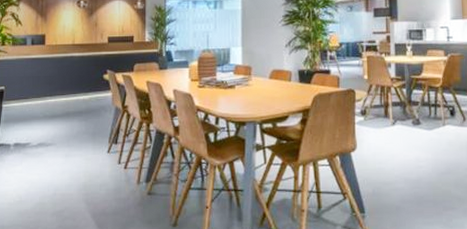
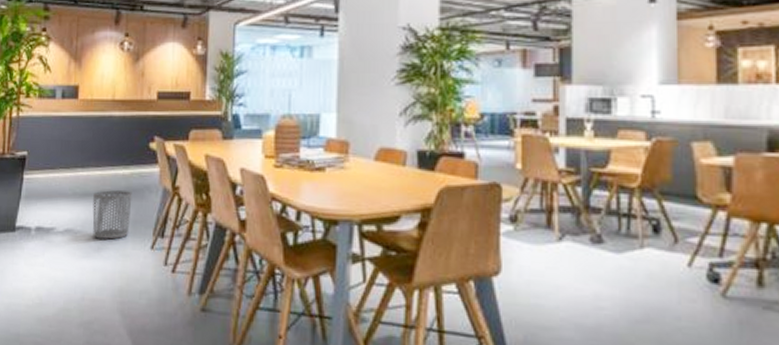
waste bin: none [60,111,91,148] -> present [92,190,132,240]

